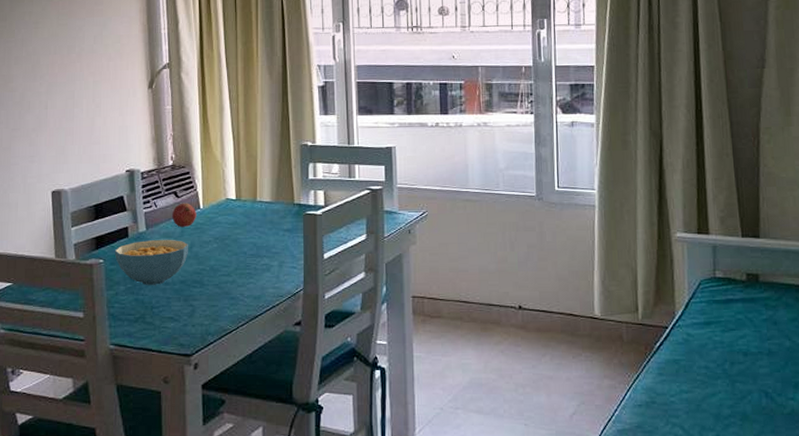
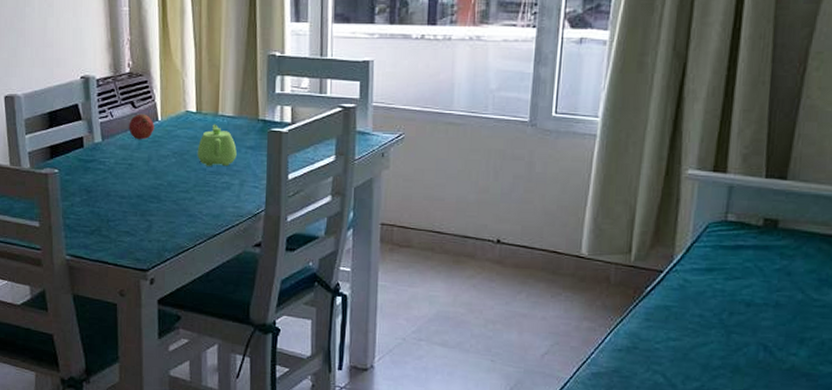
cereal bowl: present [114,239,189,285] -> none [69,151,147,198]
teapot: none [237,210,275,250] -> present [197,124,237,167]

